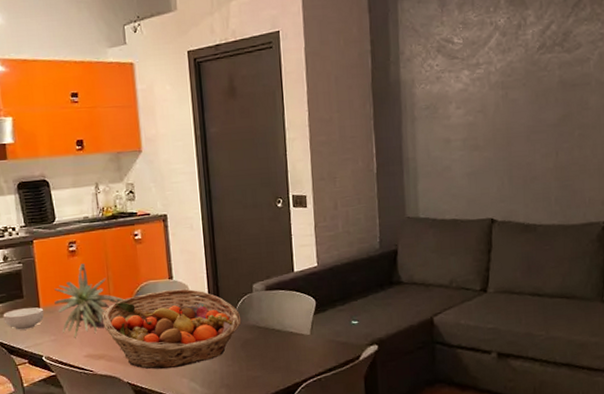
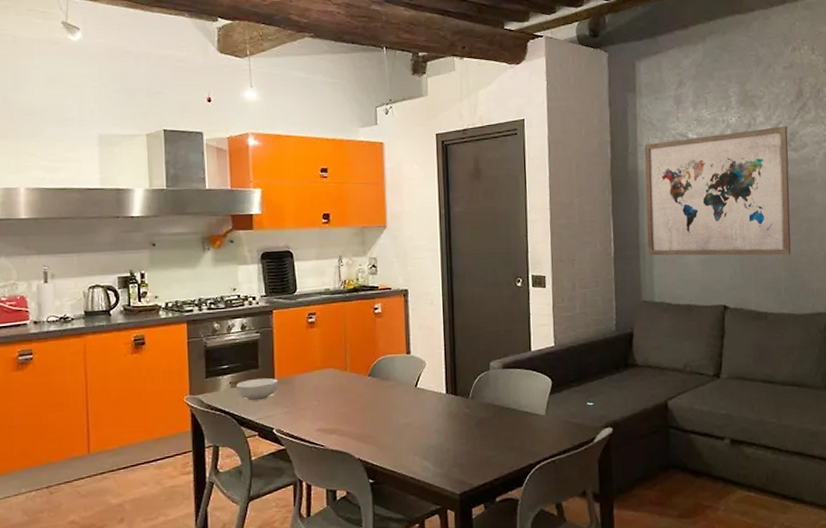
plant: present [53,263,125,338] -> none [288,335,361,411]
fruit basket: present [102,288,242,370] -> none [337,364,477,447]
wall art: none [407,25,562,171] -> present [644,125,791,256]

